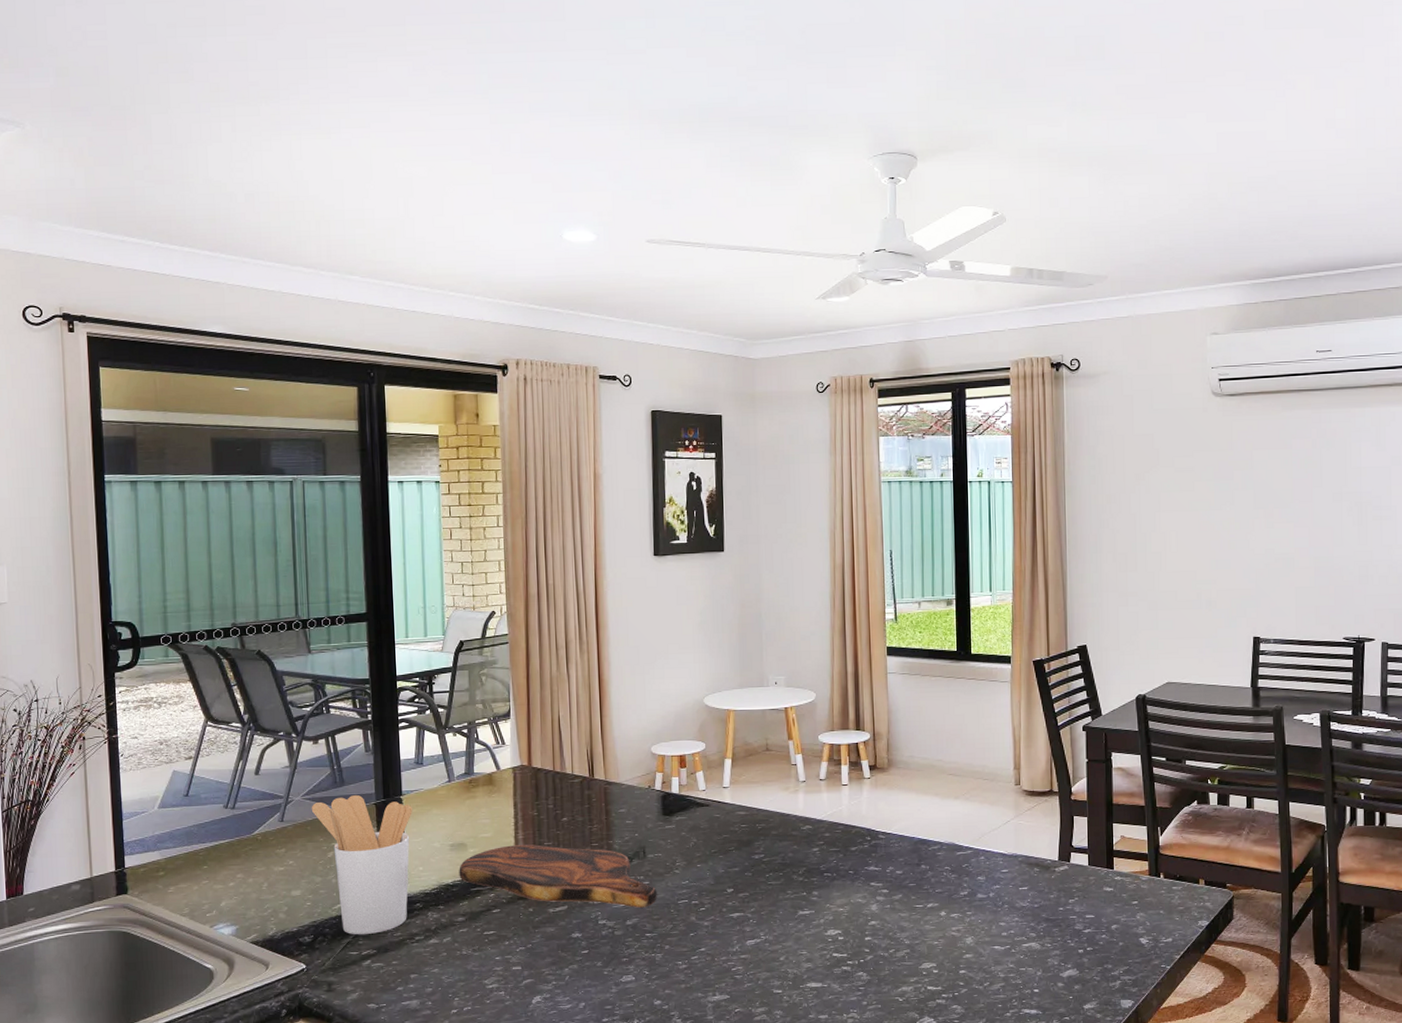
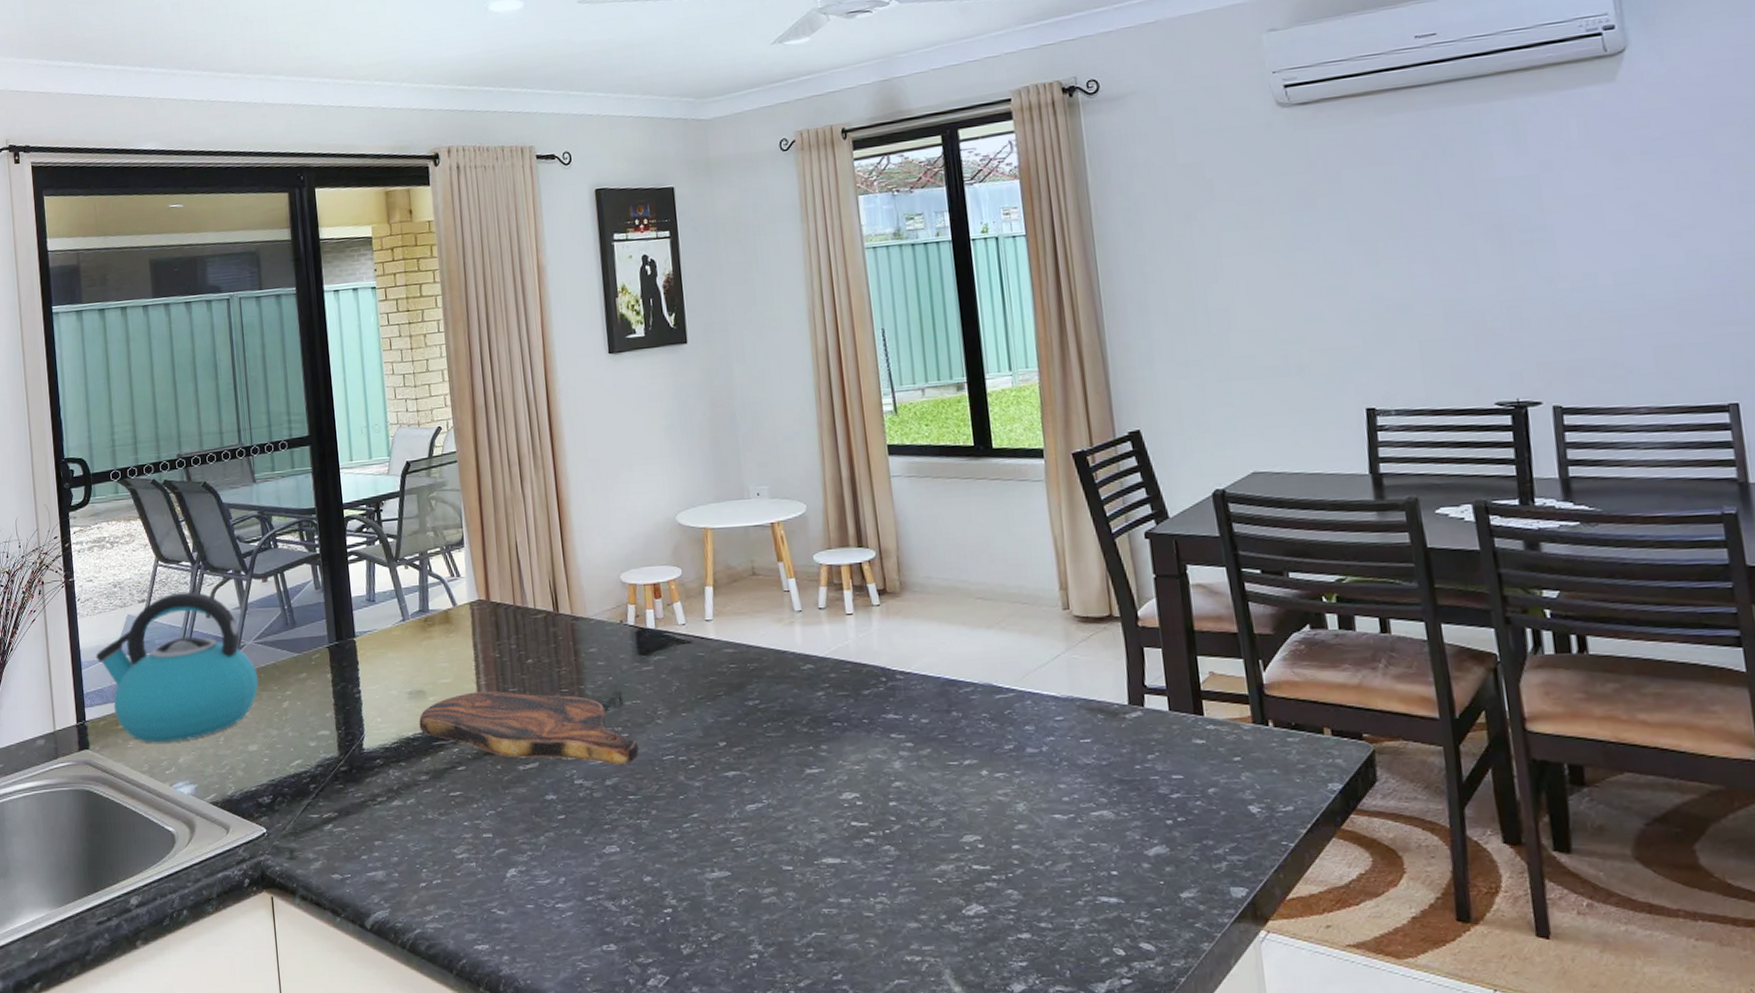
kettle: none [138,750,305,888] -> present [95,591,259,743]
utensil holder: present [311,794,412,935] -> none [263,637,368,796]

